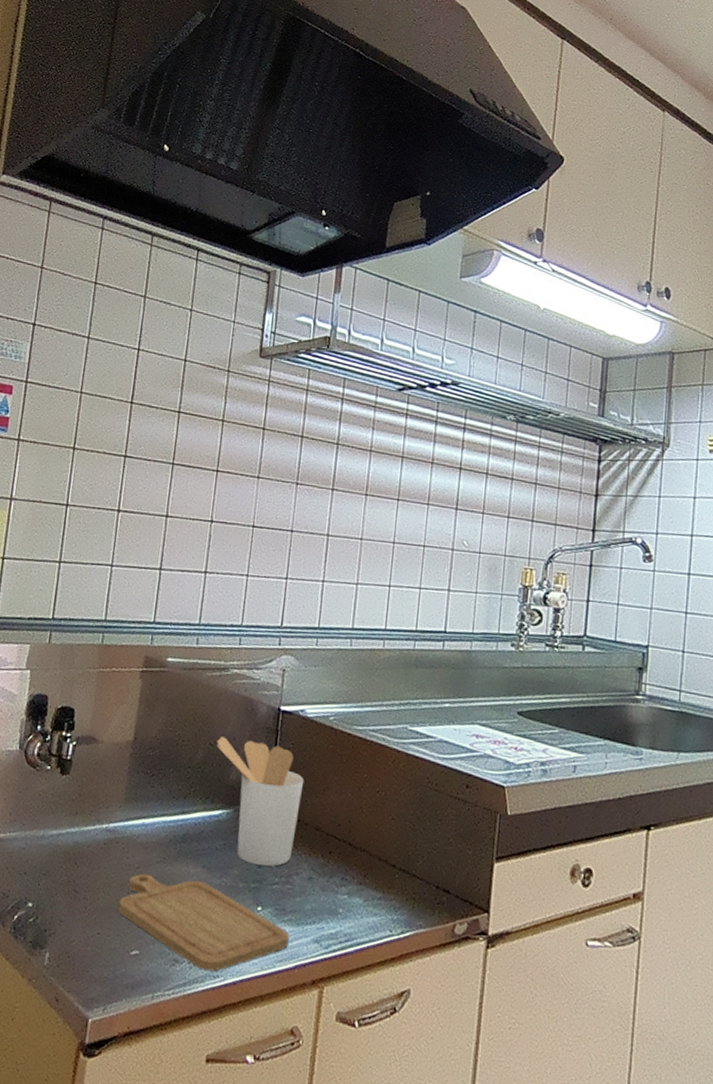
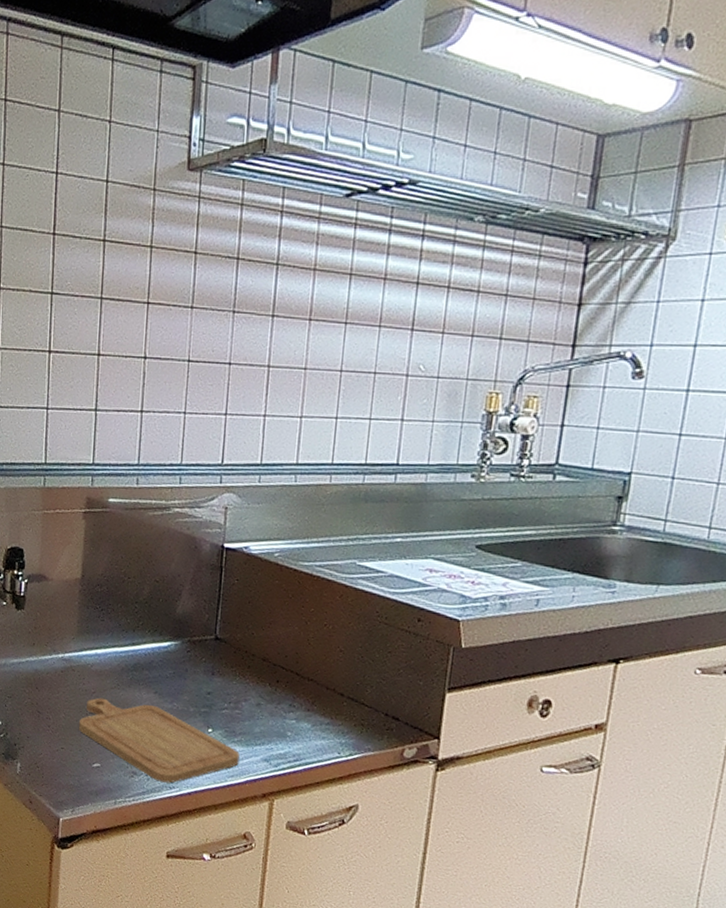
utensil holder: present [216,736,304,867] -> none [161,573,250,693]

